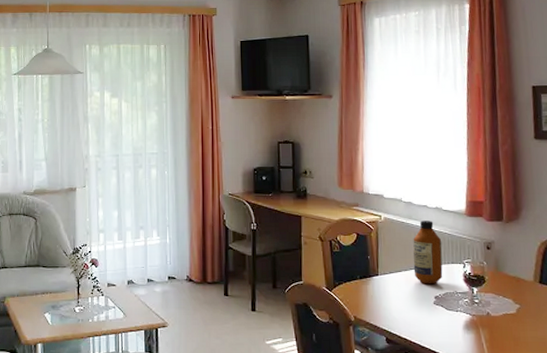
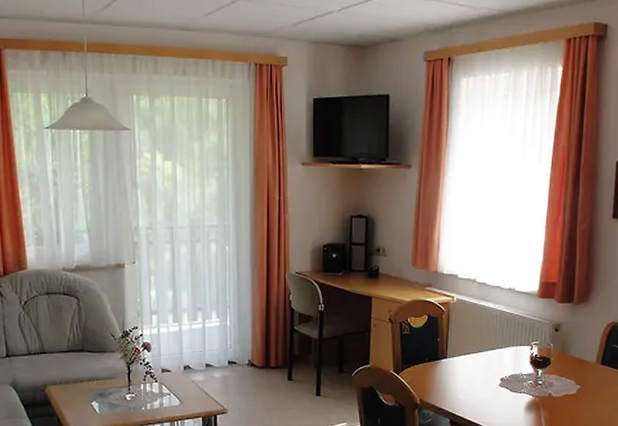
bottle: present [413,221,443,285] -> none [482,302,512,367]

